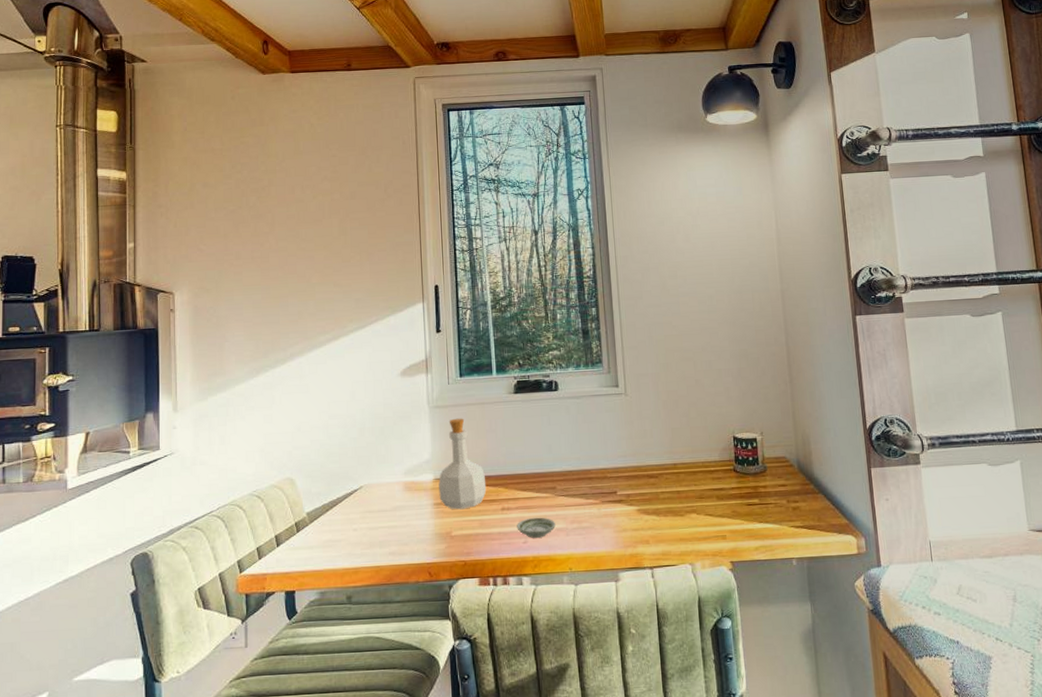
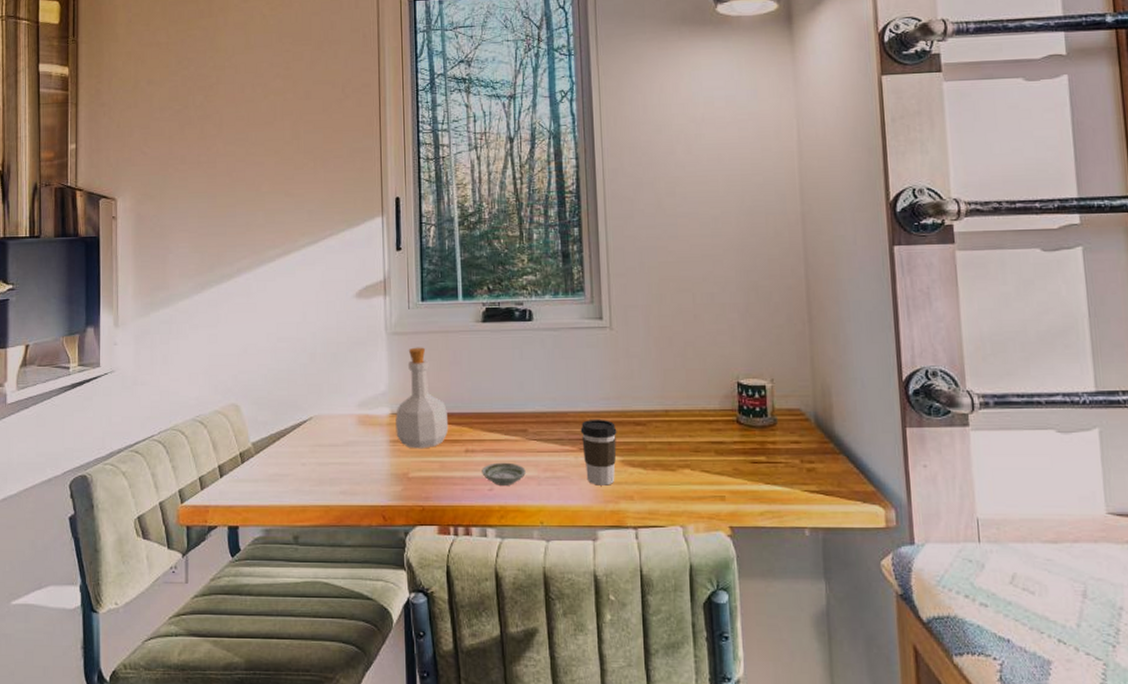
coffee cup: none [602,475,634,533] -> present [580,420,617,486]

